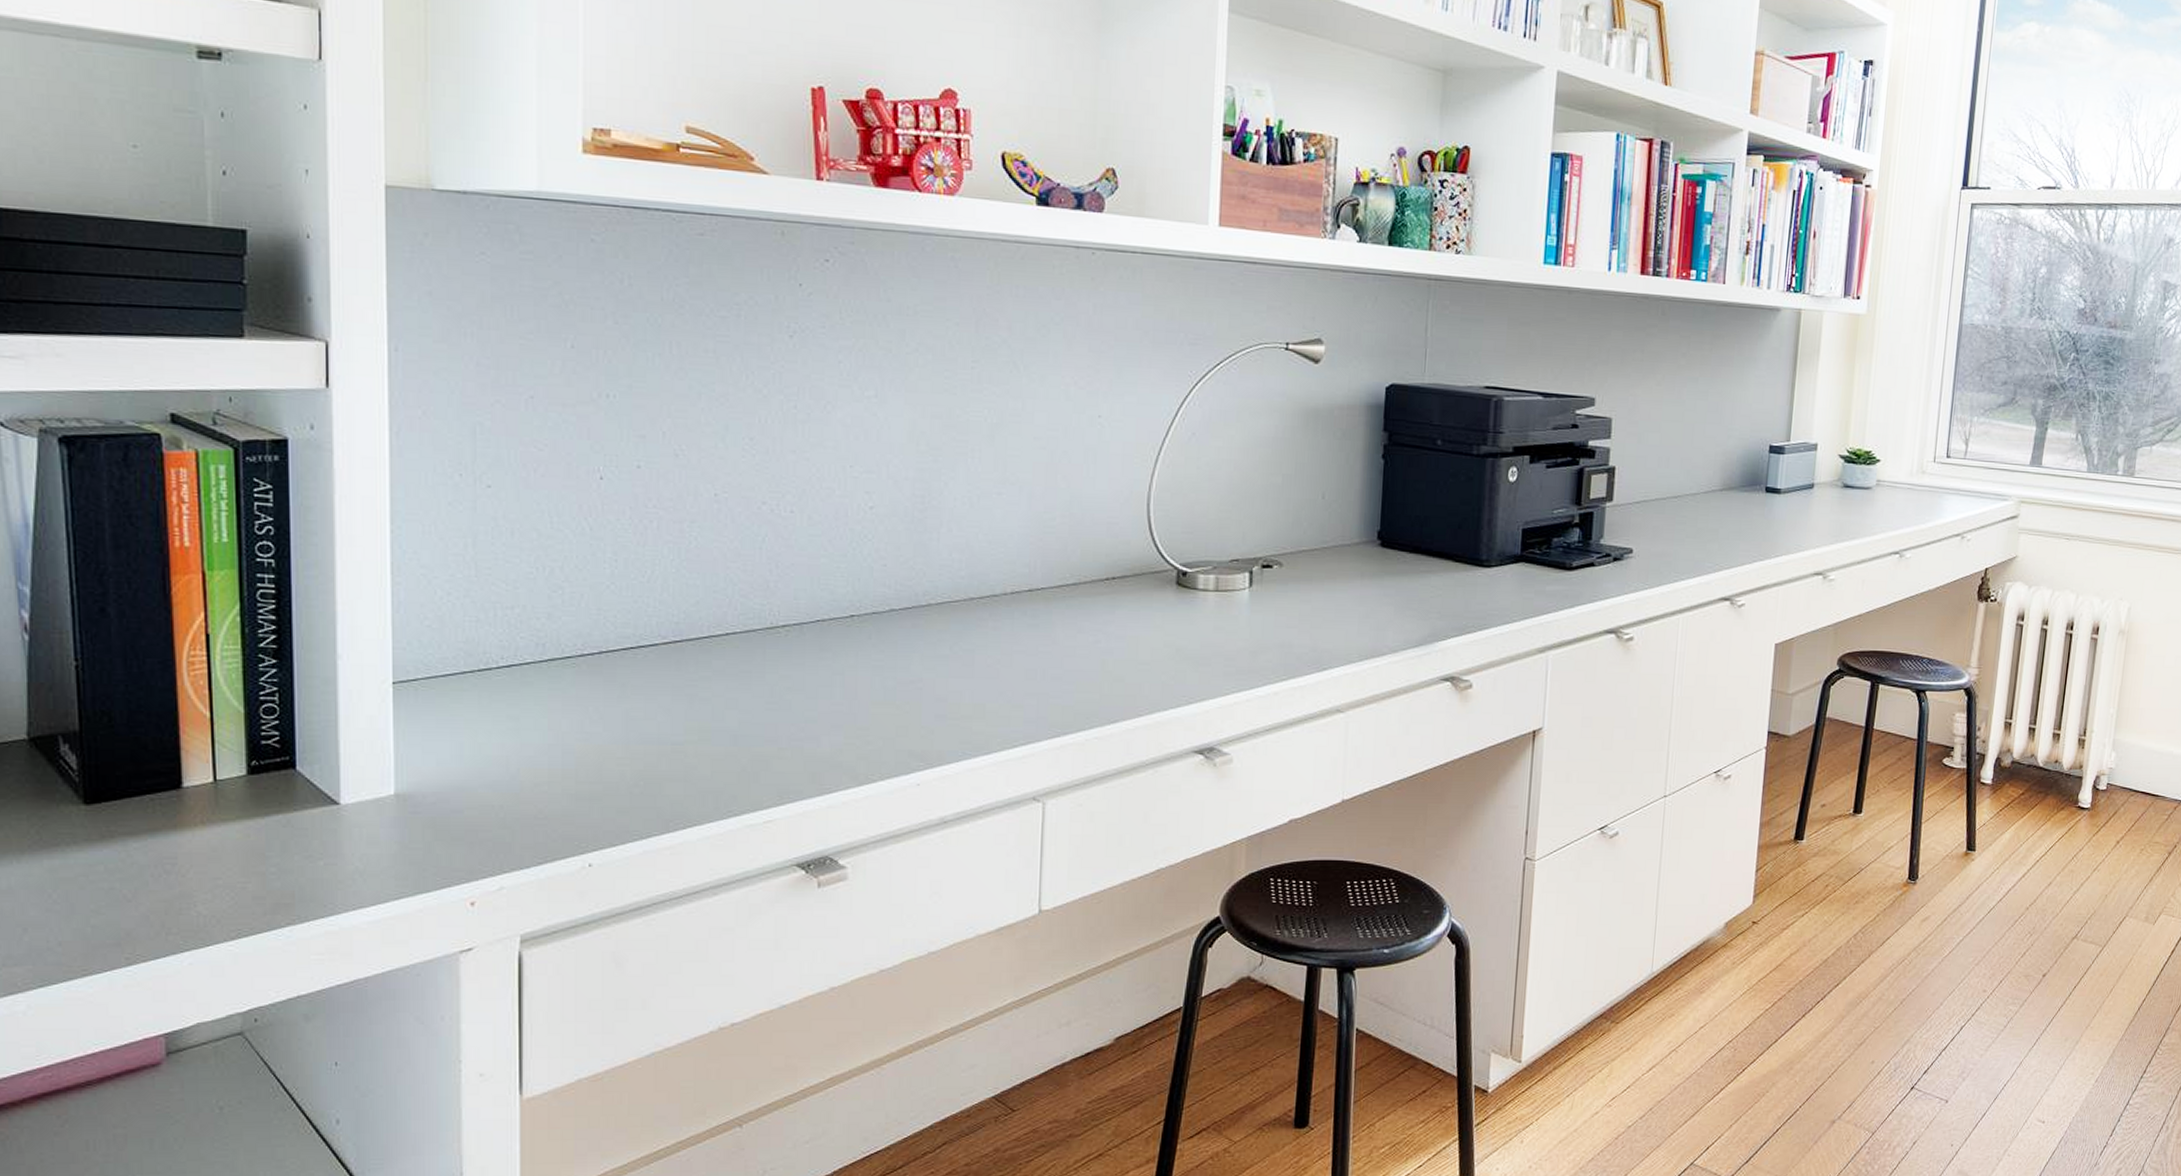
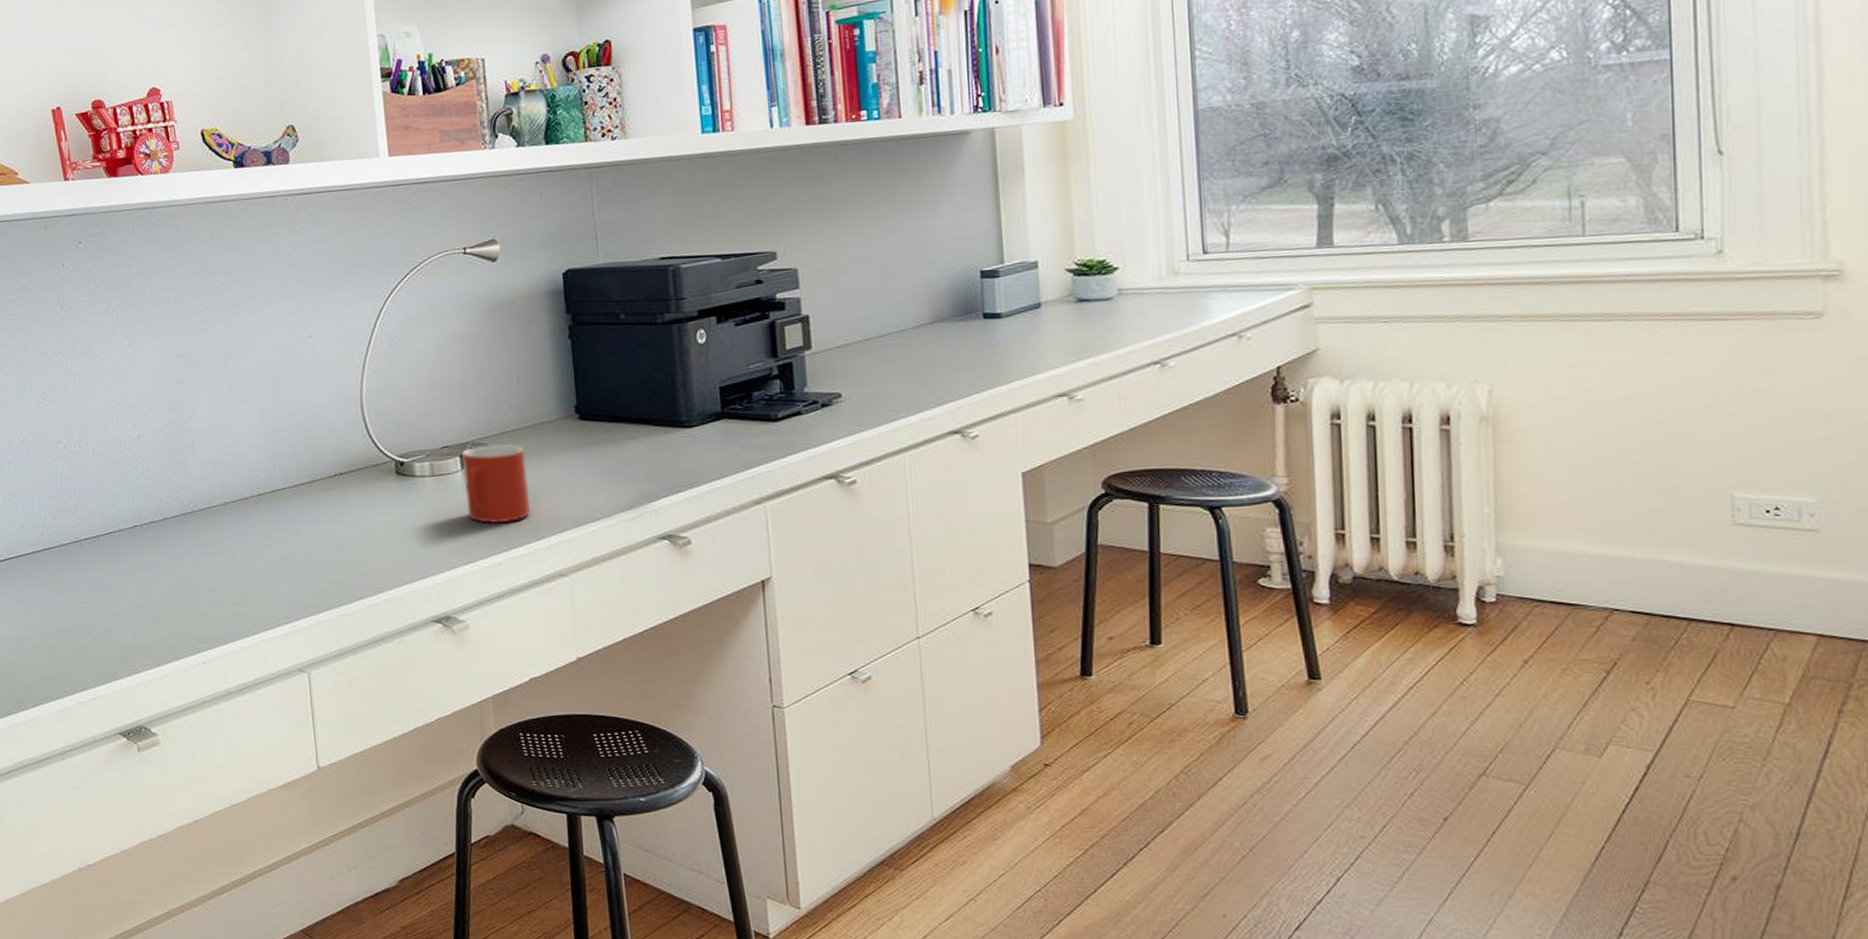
mug: none [1249,563,1319,650] -> present [461,444,530,524]

